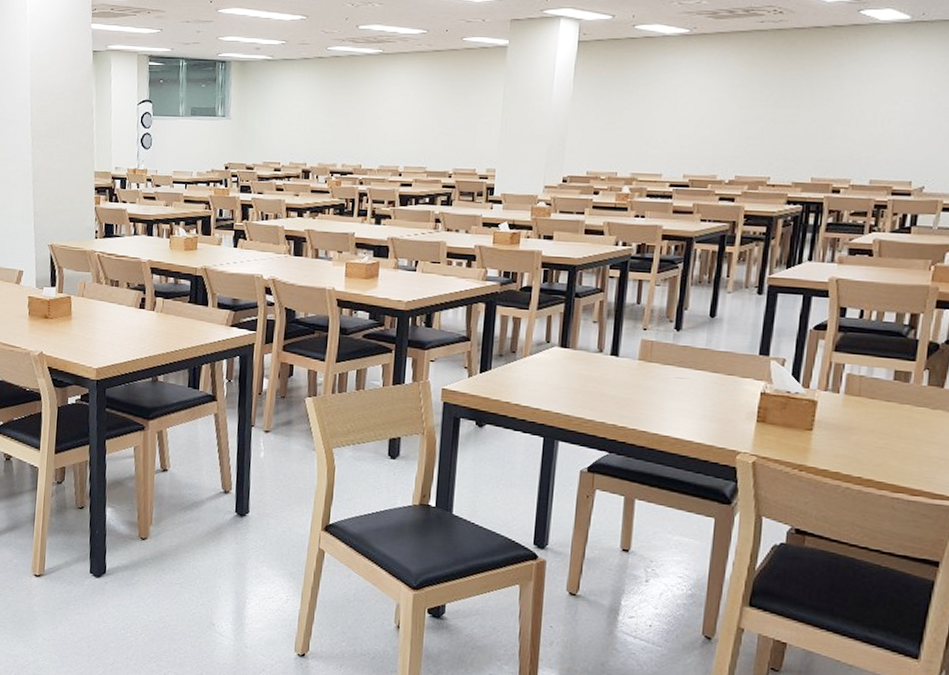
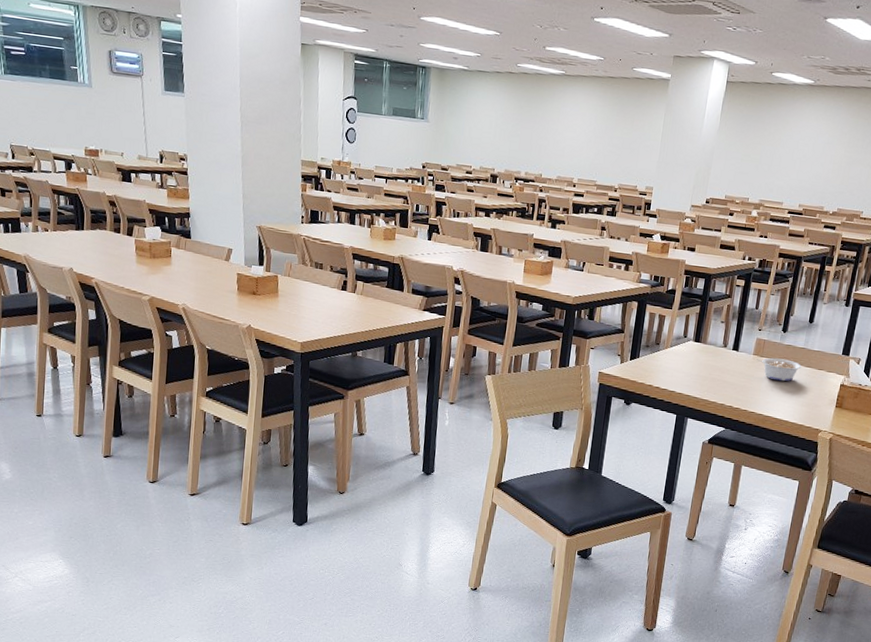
legume: none [643,362,705,392] -> present [756,358,802,382]

